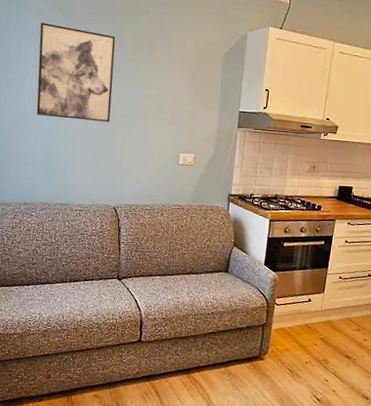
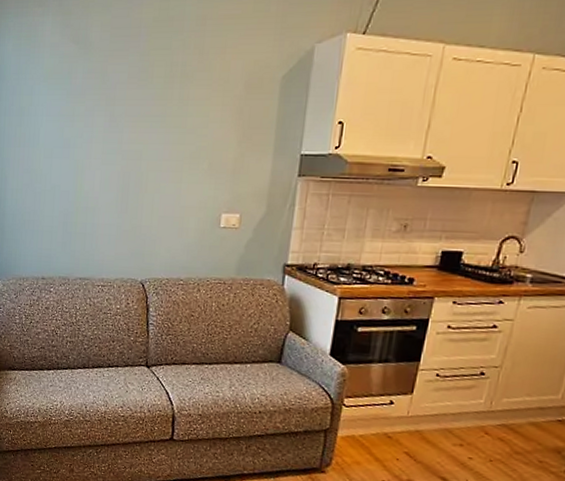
wall art: present [36,23,116,122] -> none [52,61,142,178]

